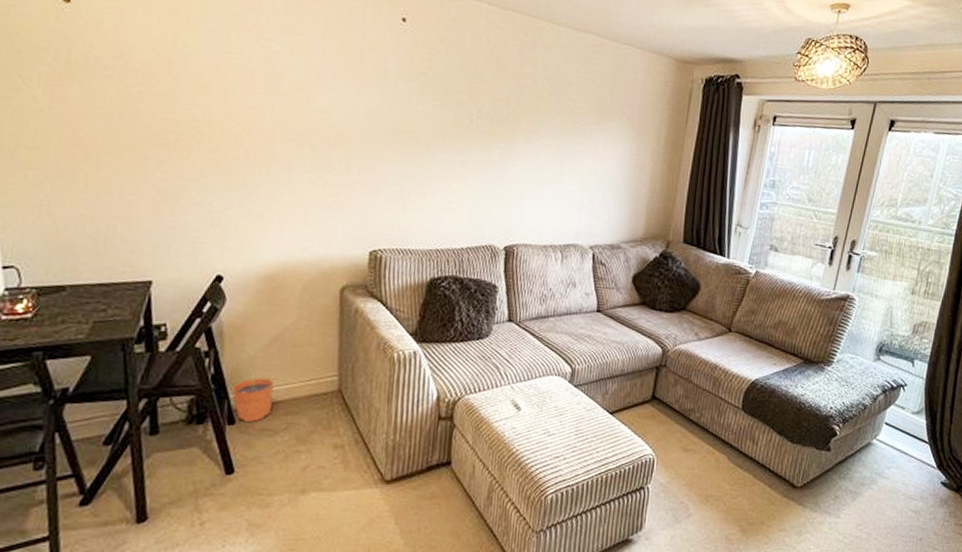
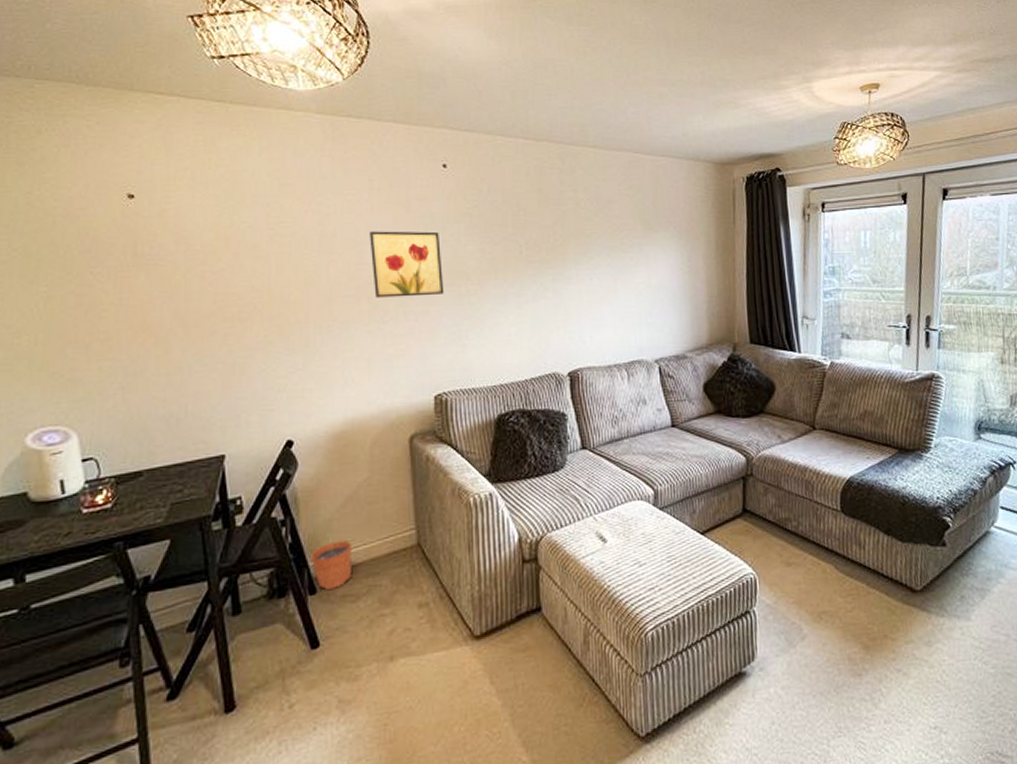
wall art: none [318,76,392,152] -> present [369,231,444,298]

